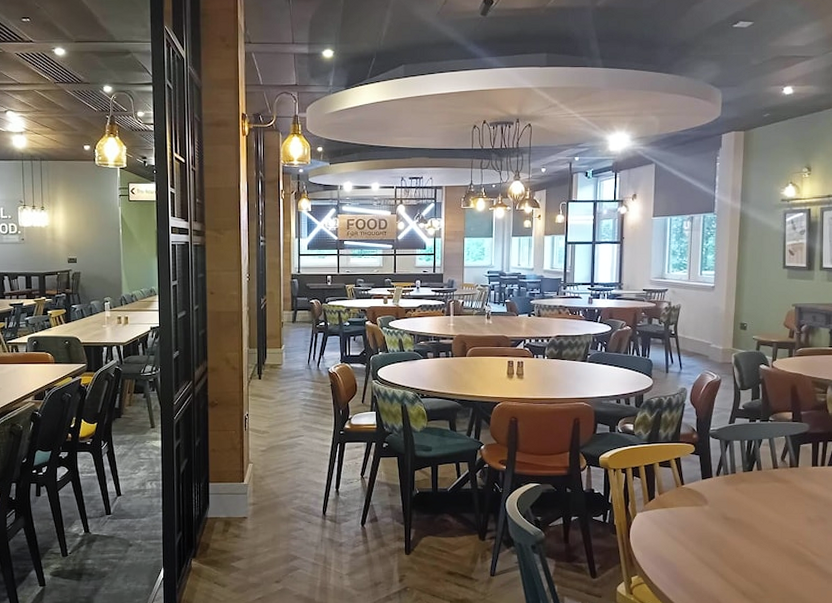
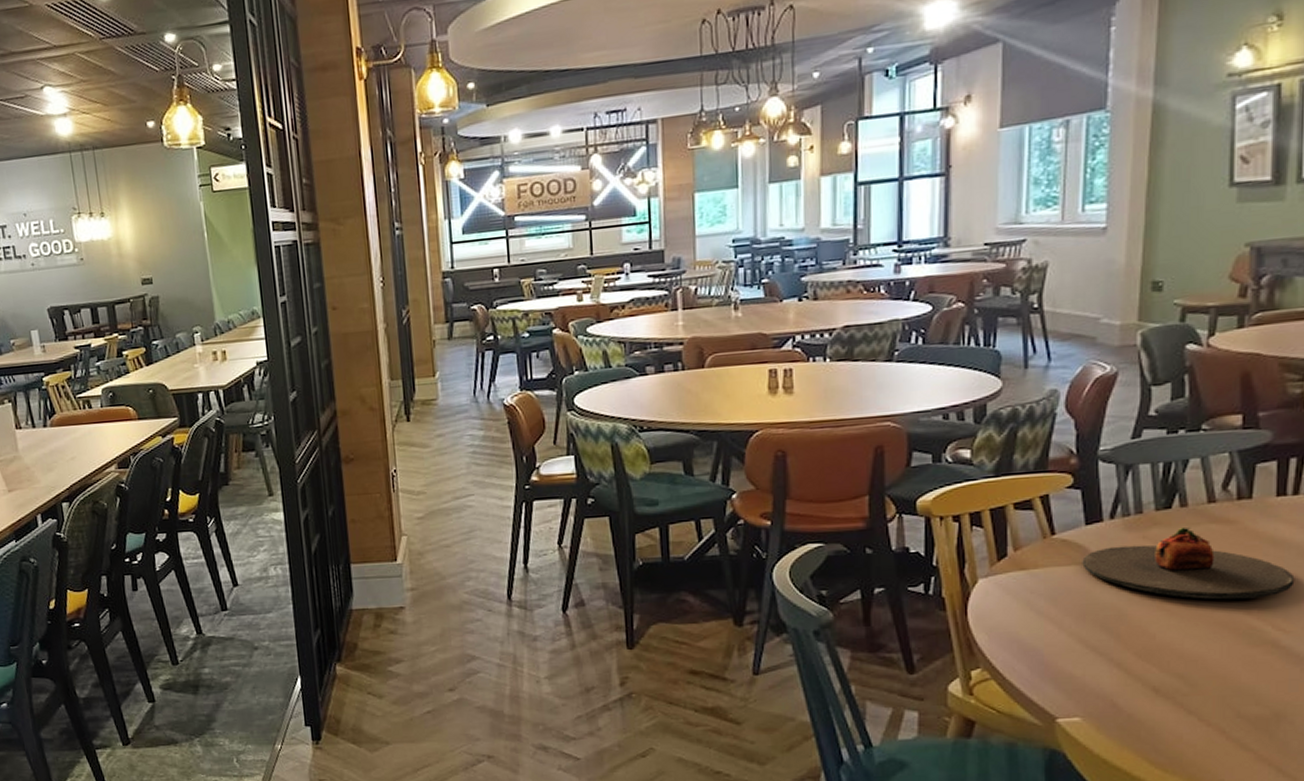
plate: none [700,483,823,533] -> present [1082,527,1295,600]

